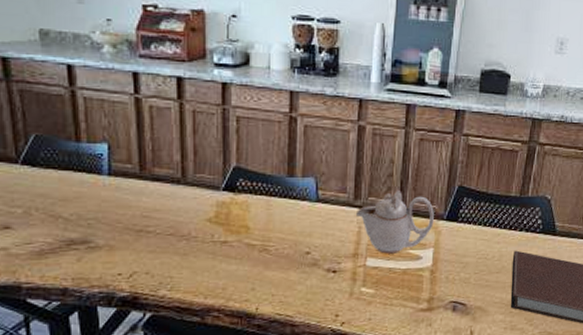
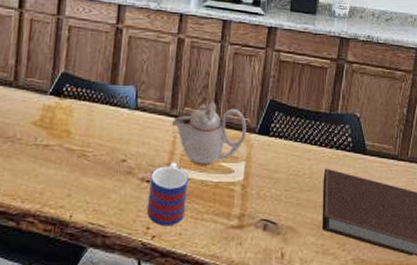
mug: none [334,252,377,313] -> present [146,162,189,227]

